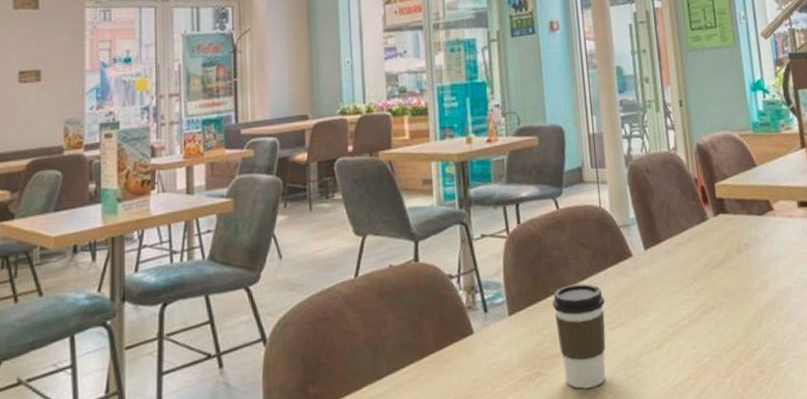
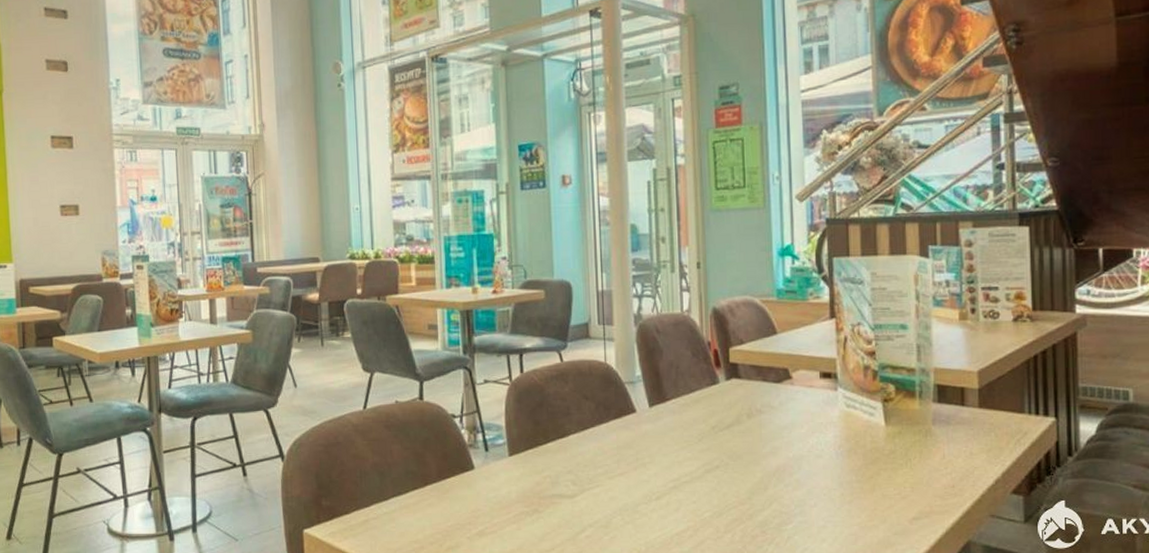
coffee cup: present [552,283,606,389] -> none [552,433,605,528]

